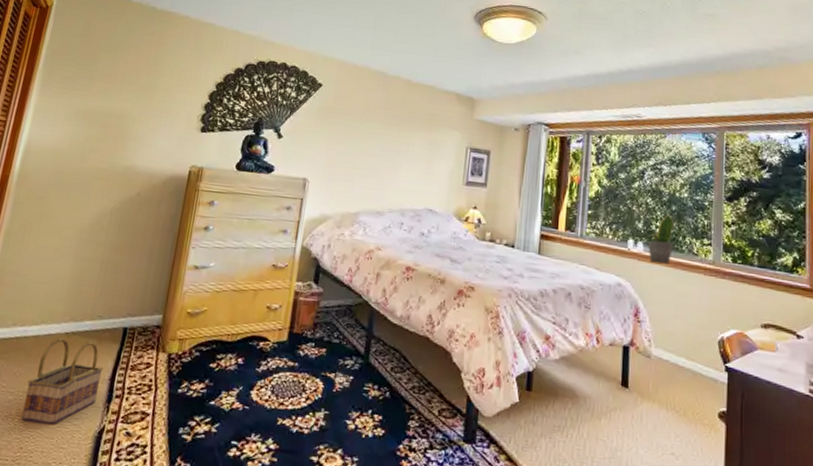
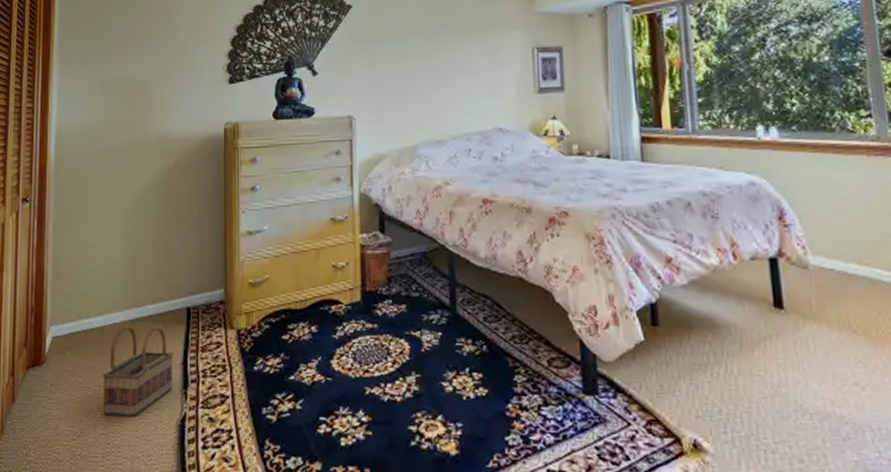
potted plant: present [647,213,674,264] -> none [782,85,820,150]

